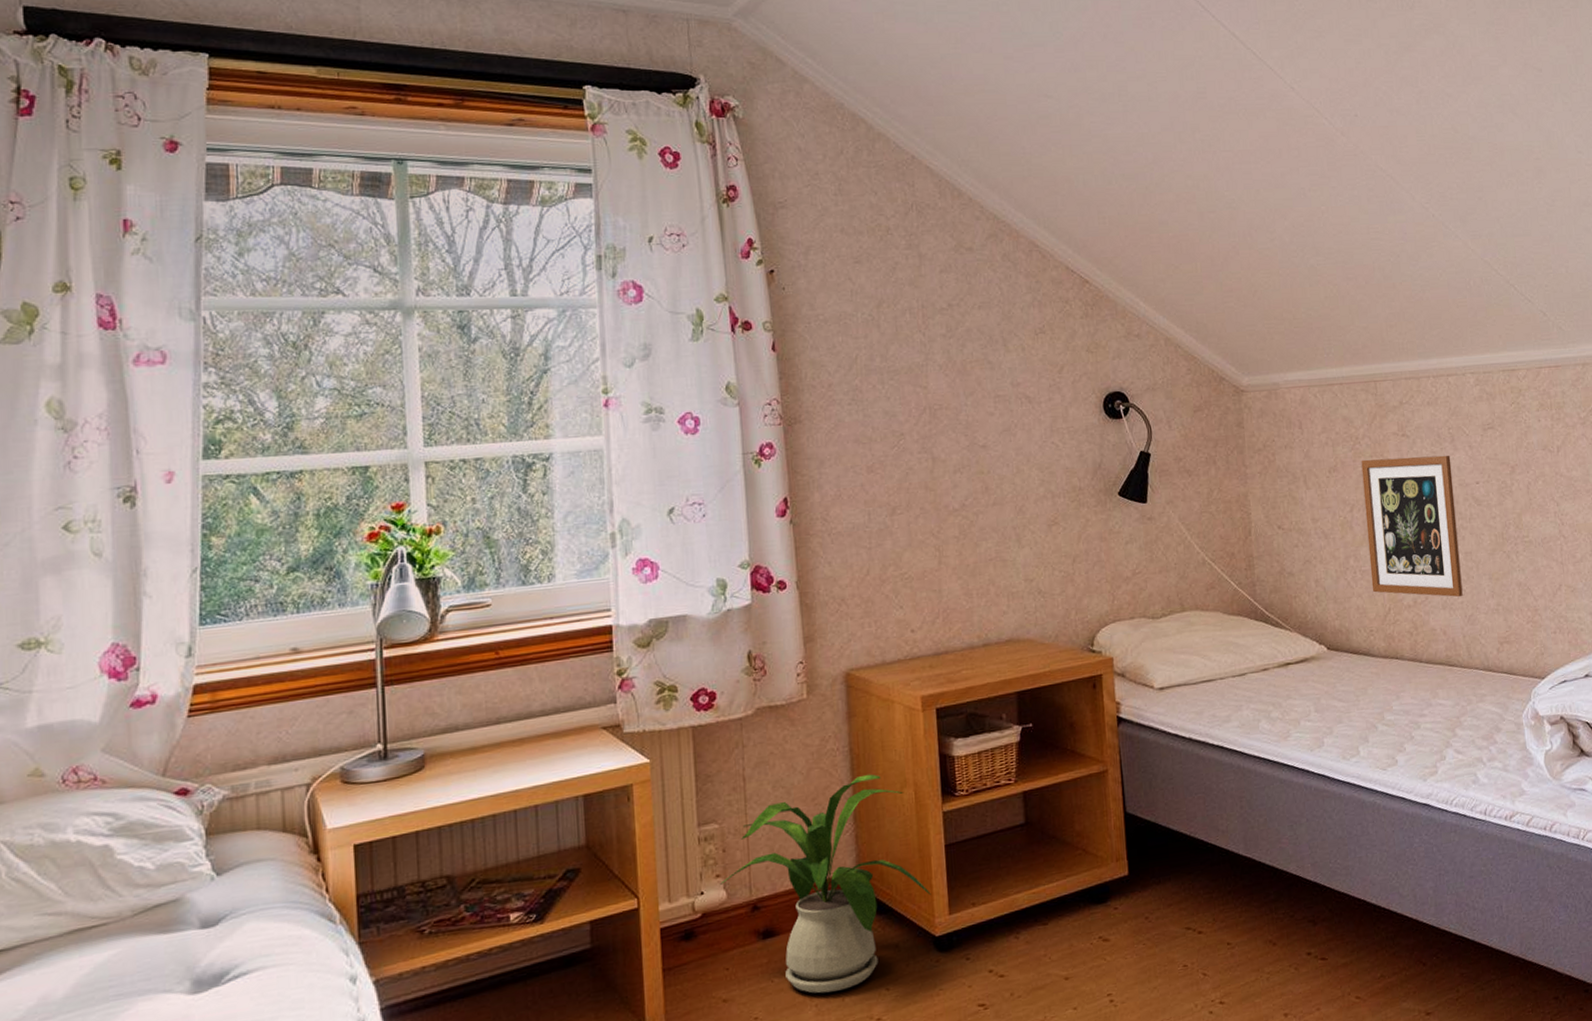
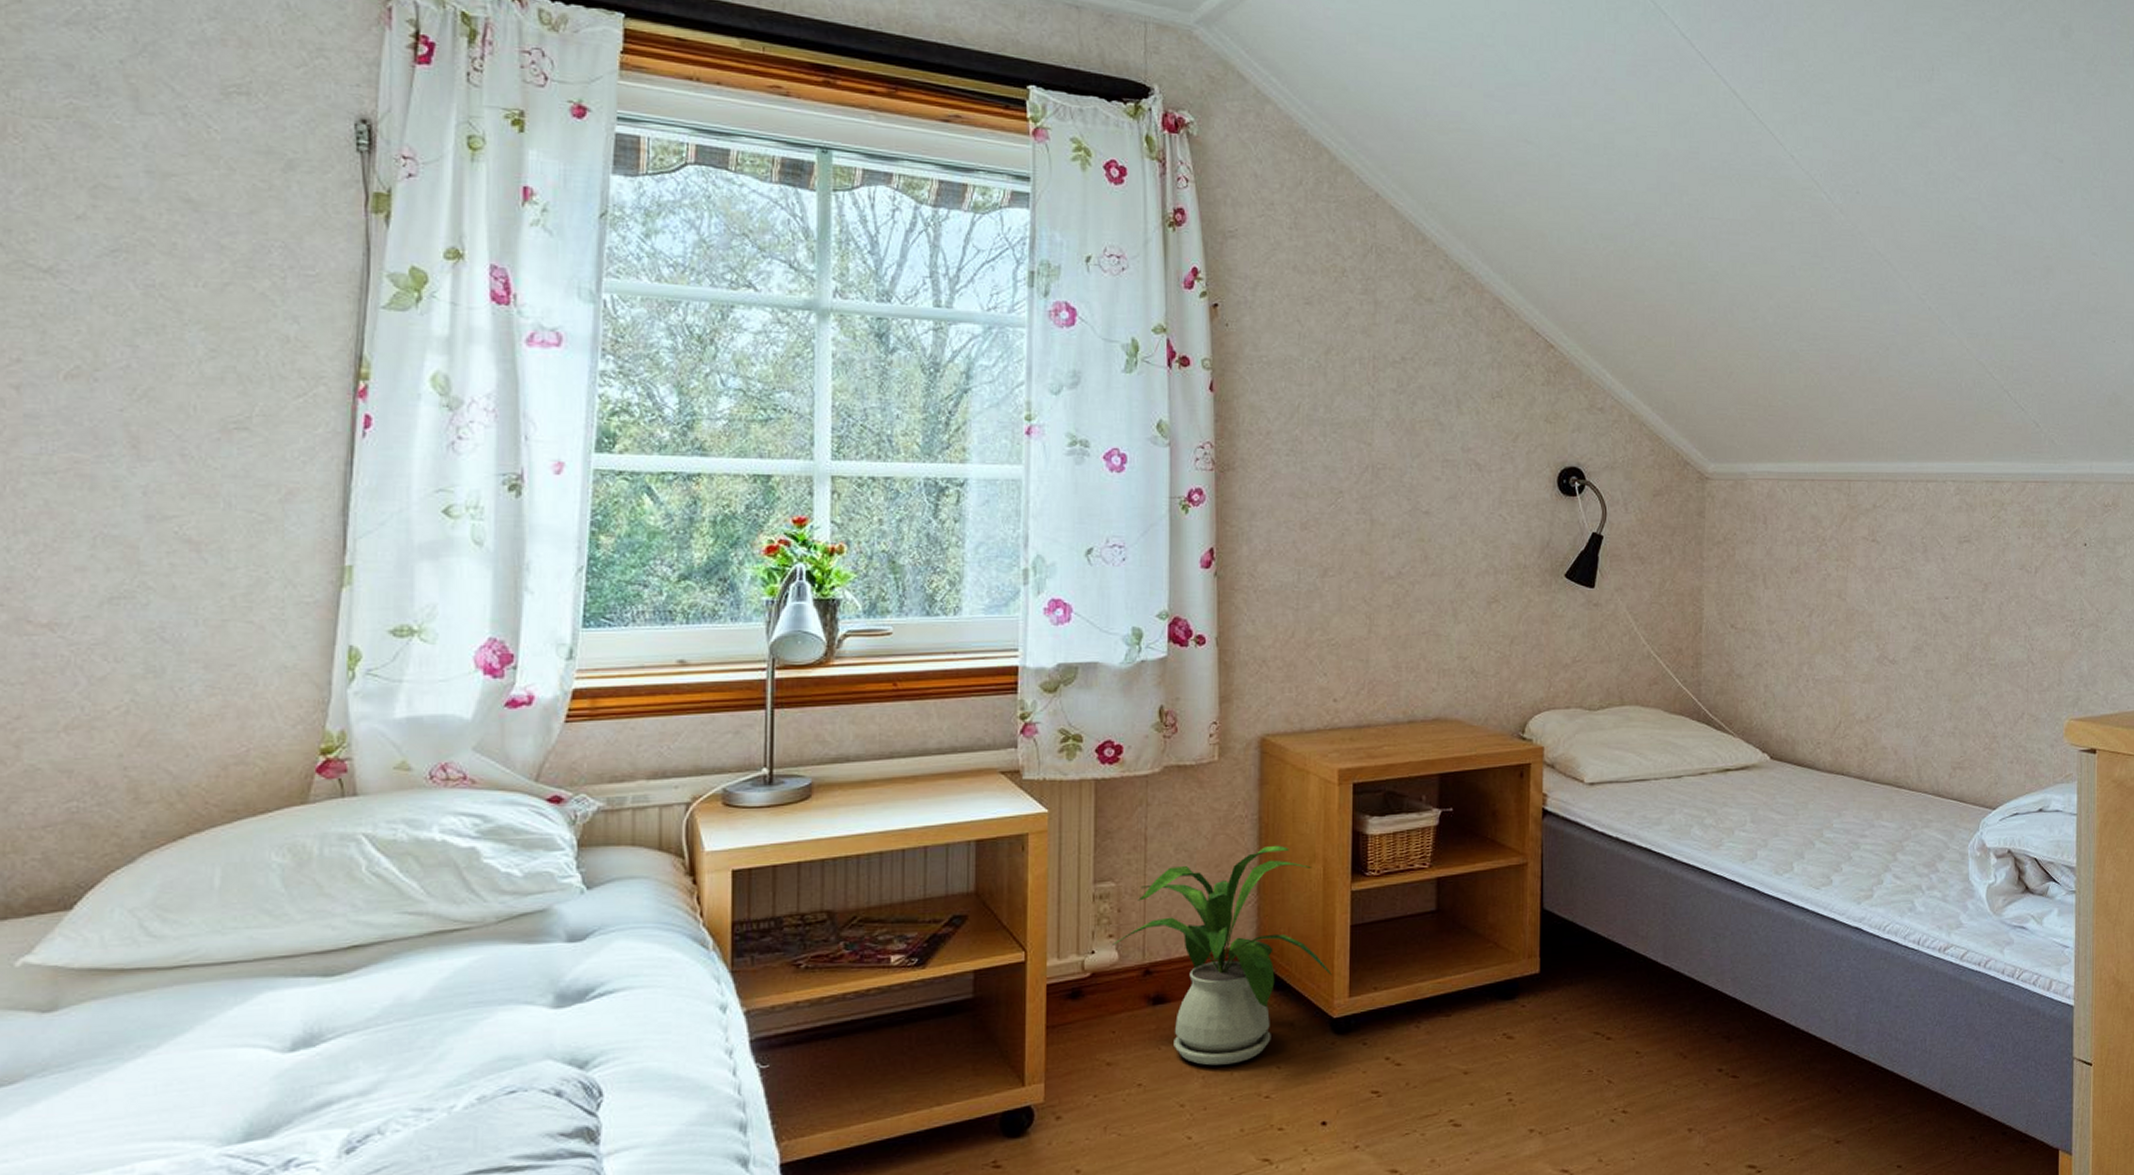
picture frame: present [1361,455,1463,598] -> none [1824,563,1921,717]

